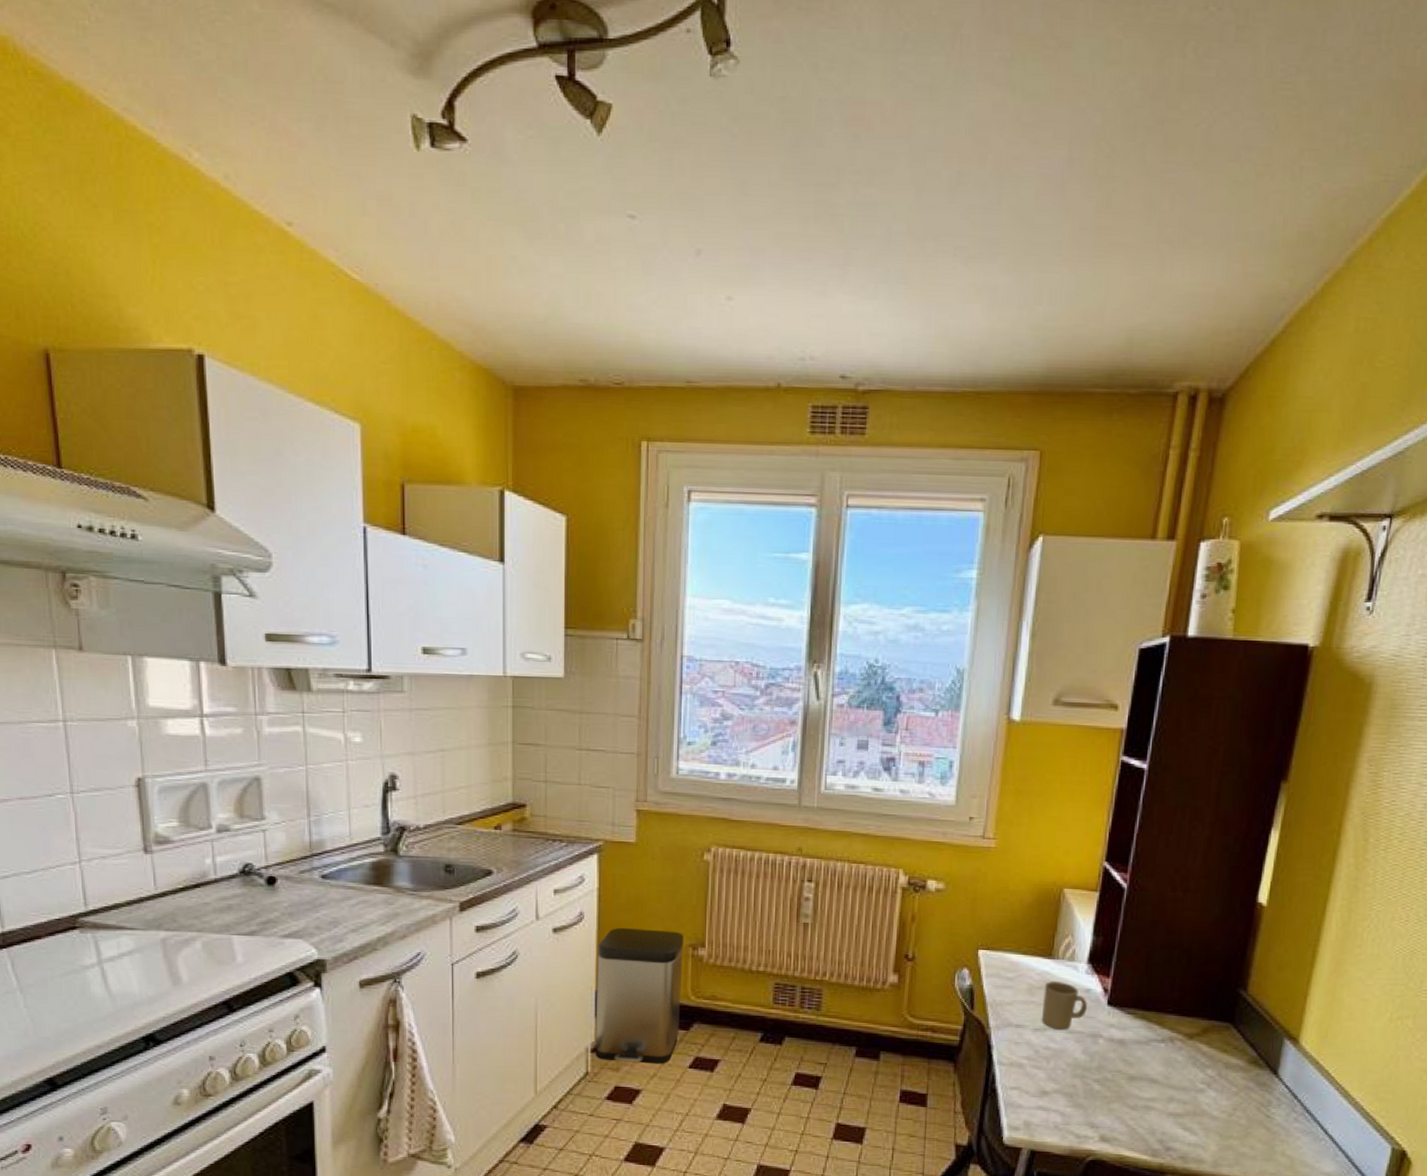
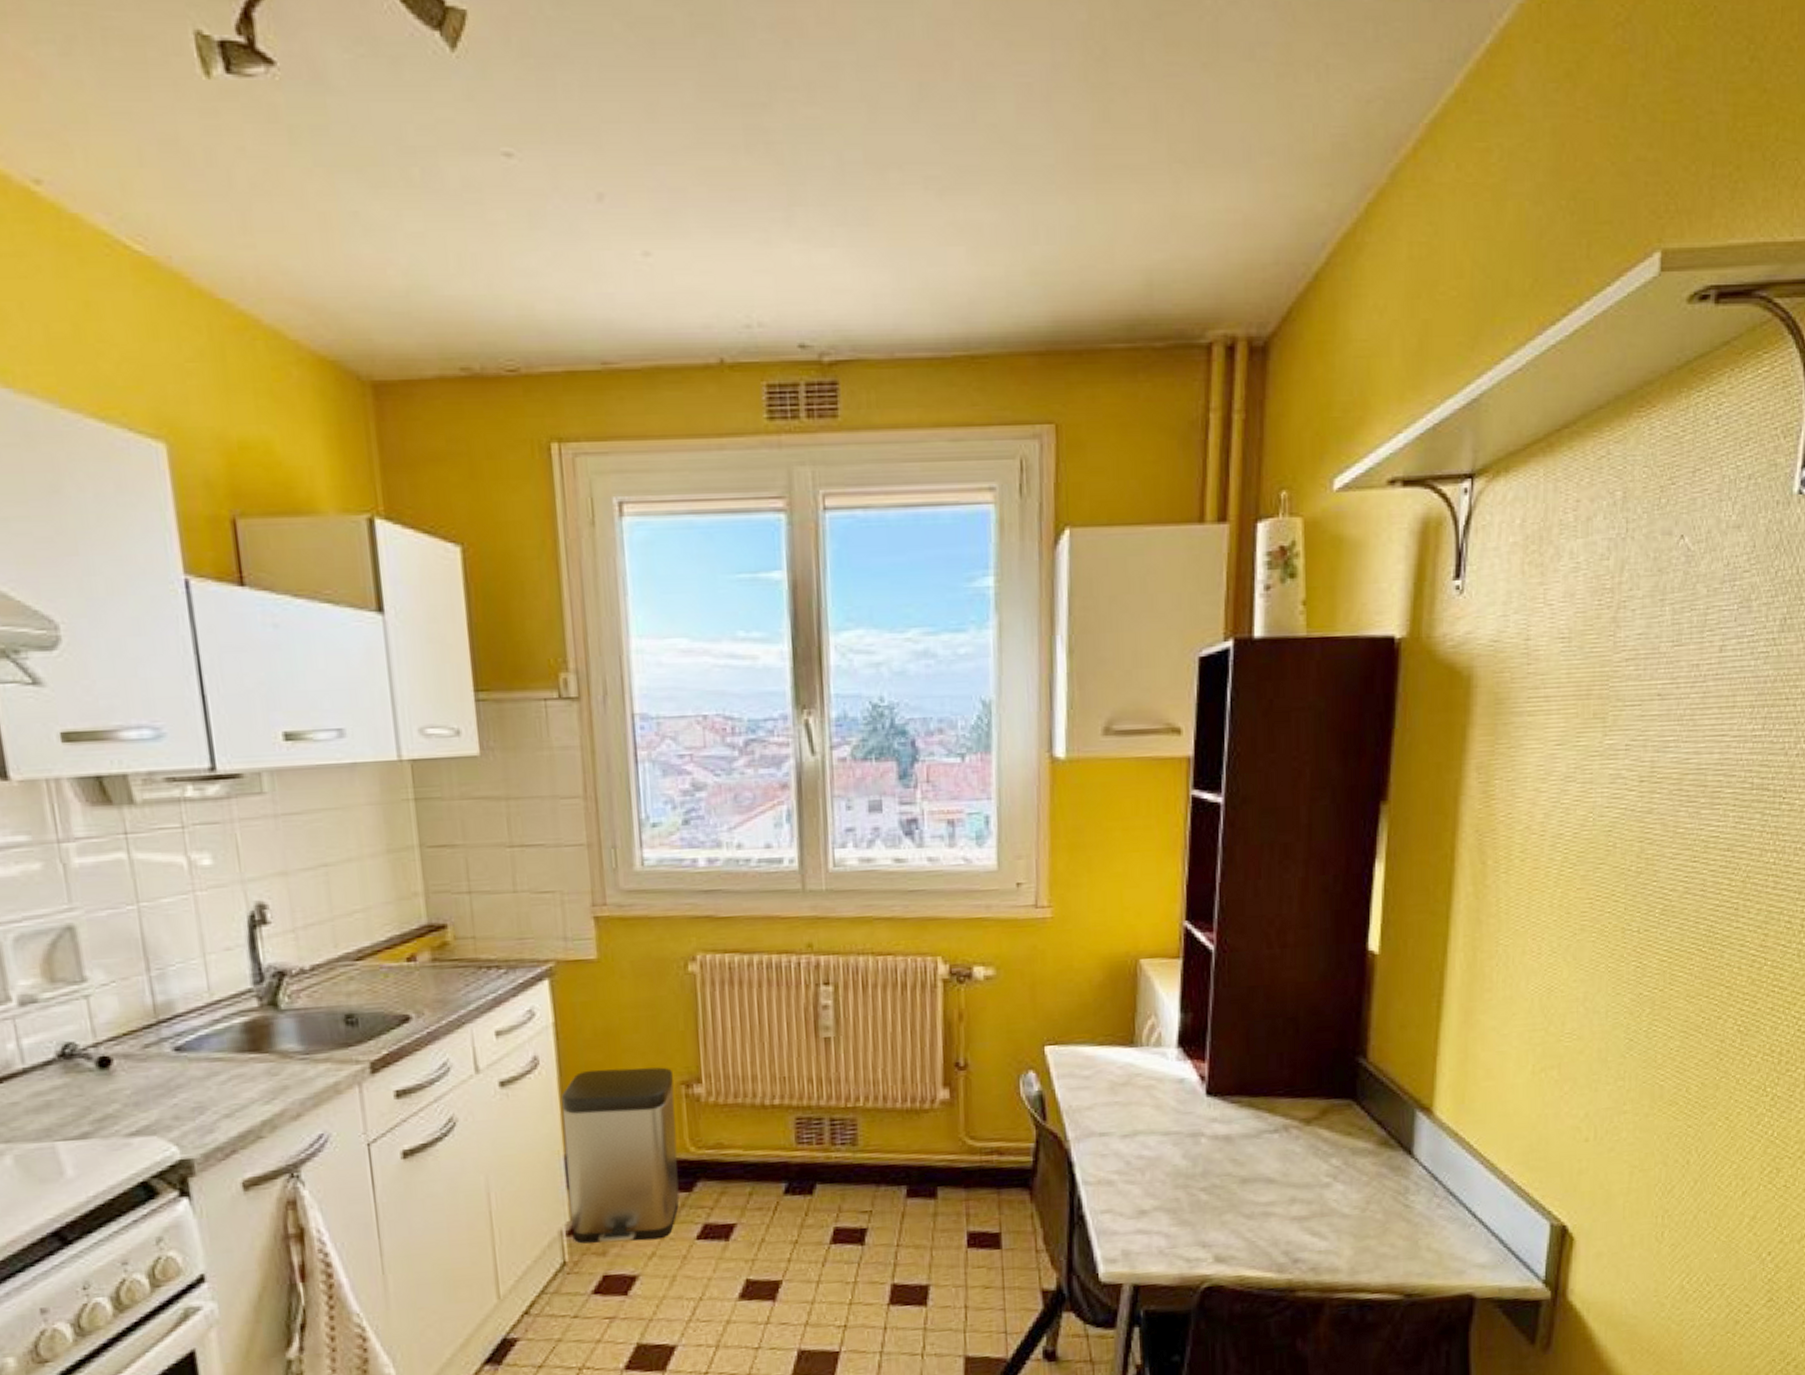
mug: present [1042,981,1087,1030] -> none [1128,1073,1182,1133]

